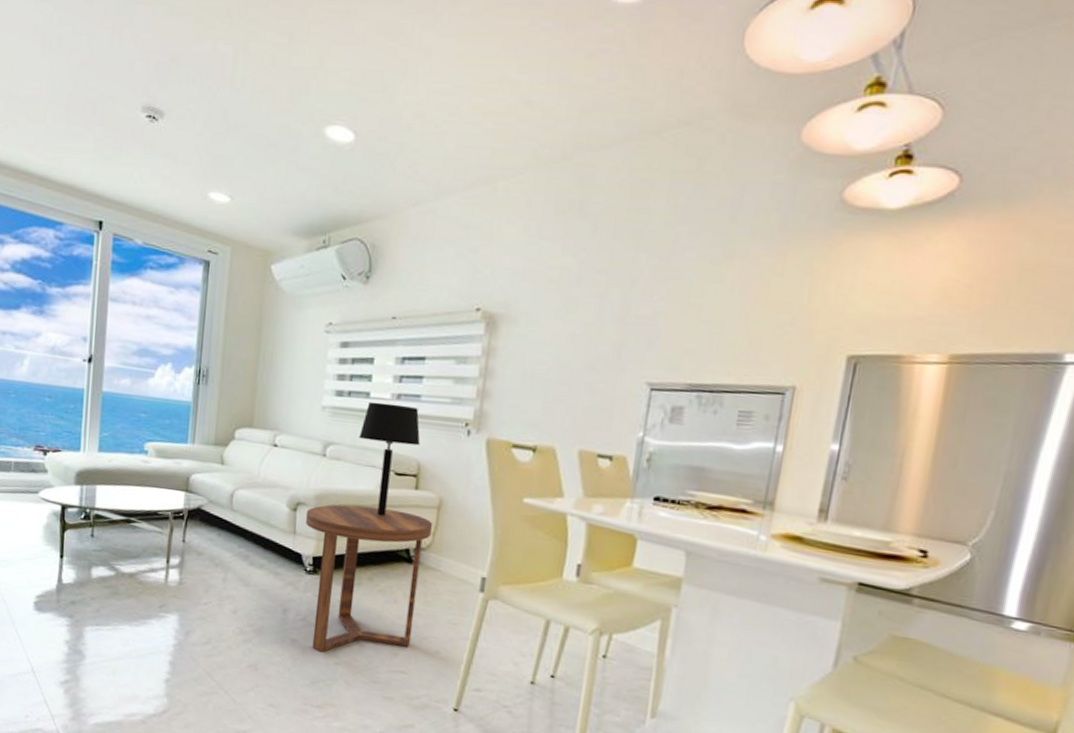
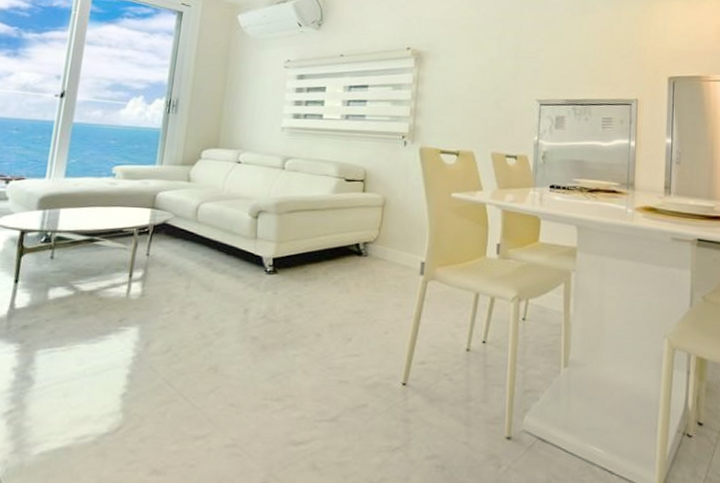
side table: present [305,504,432,652] -> none [265,209,378,346]
table lamp: present [359,401,421,516] -> none [314,122,366,217]

